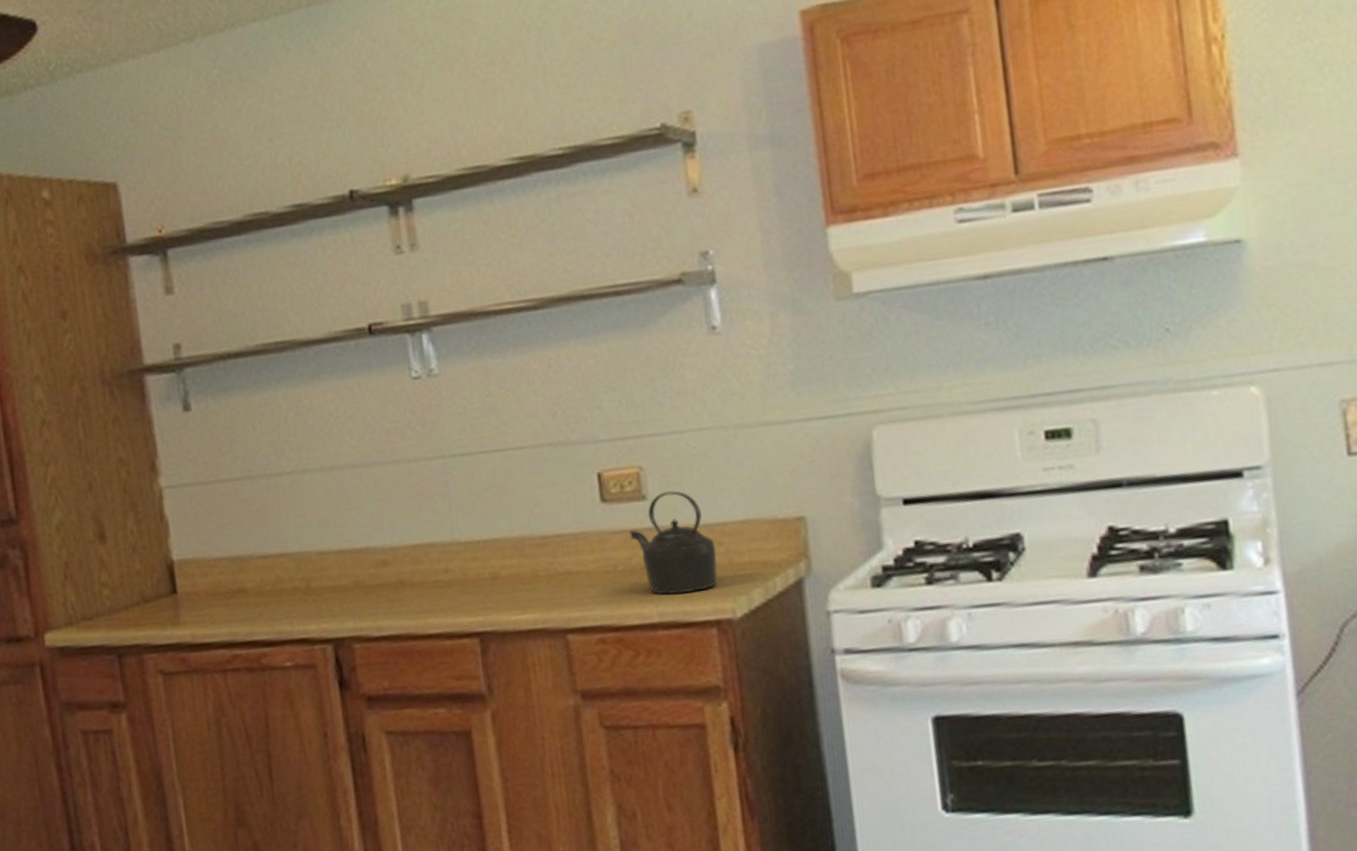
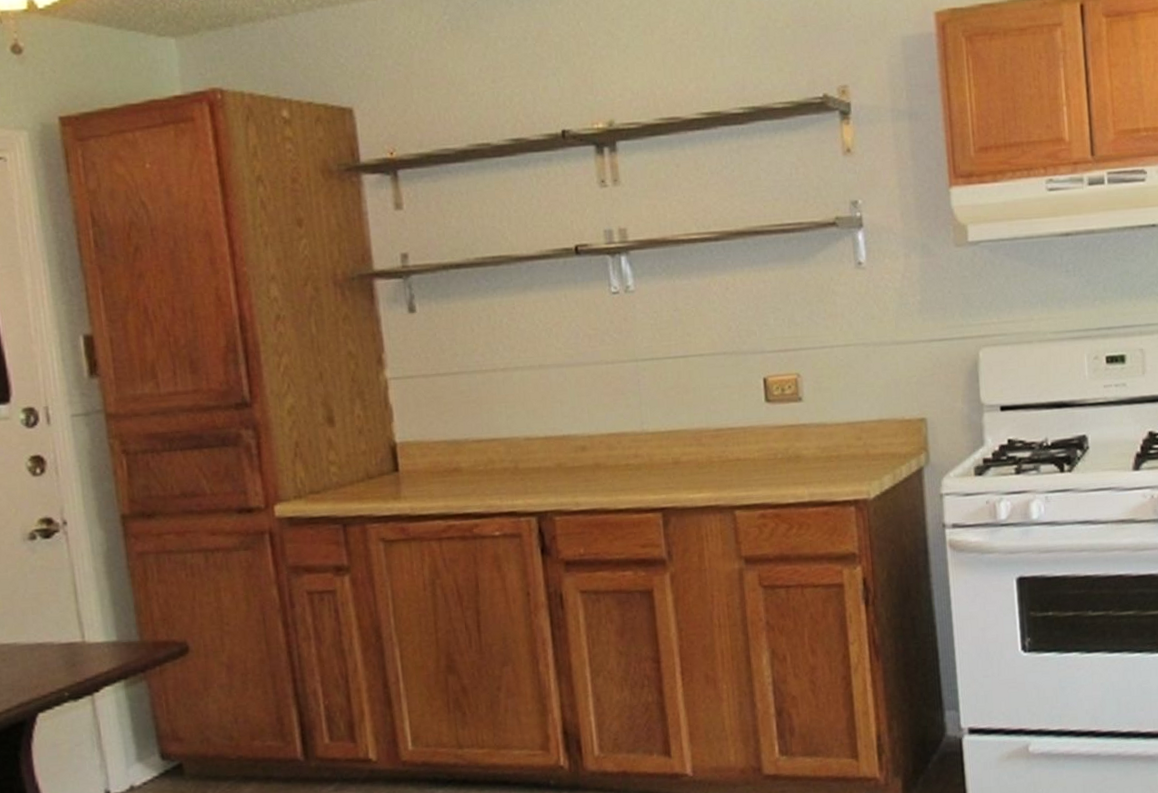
kettle: present [629,491,718,595] -> none [788,394,857,479]

